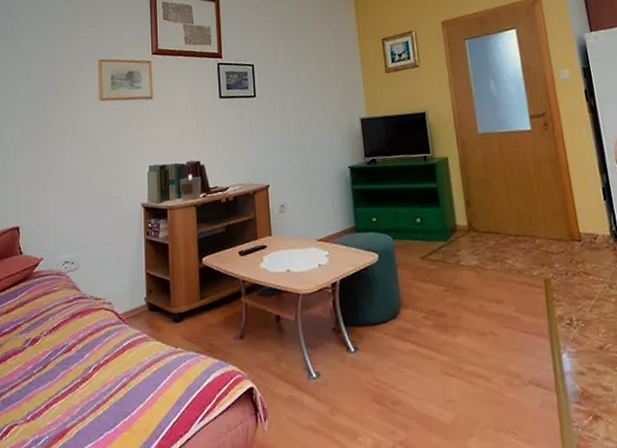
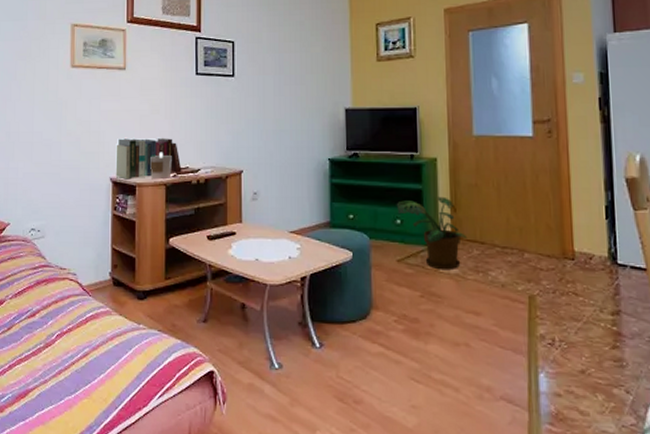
potted plant: none [414,193,483,262] -> present [396,196,468,269]

